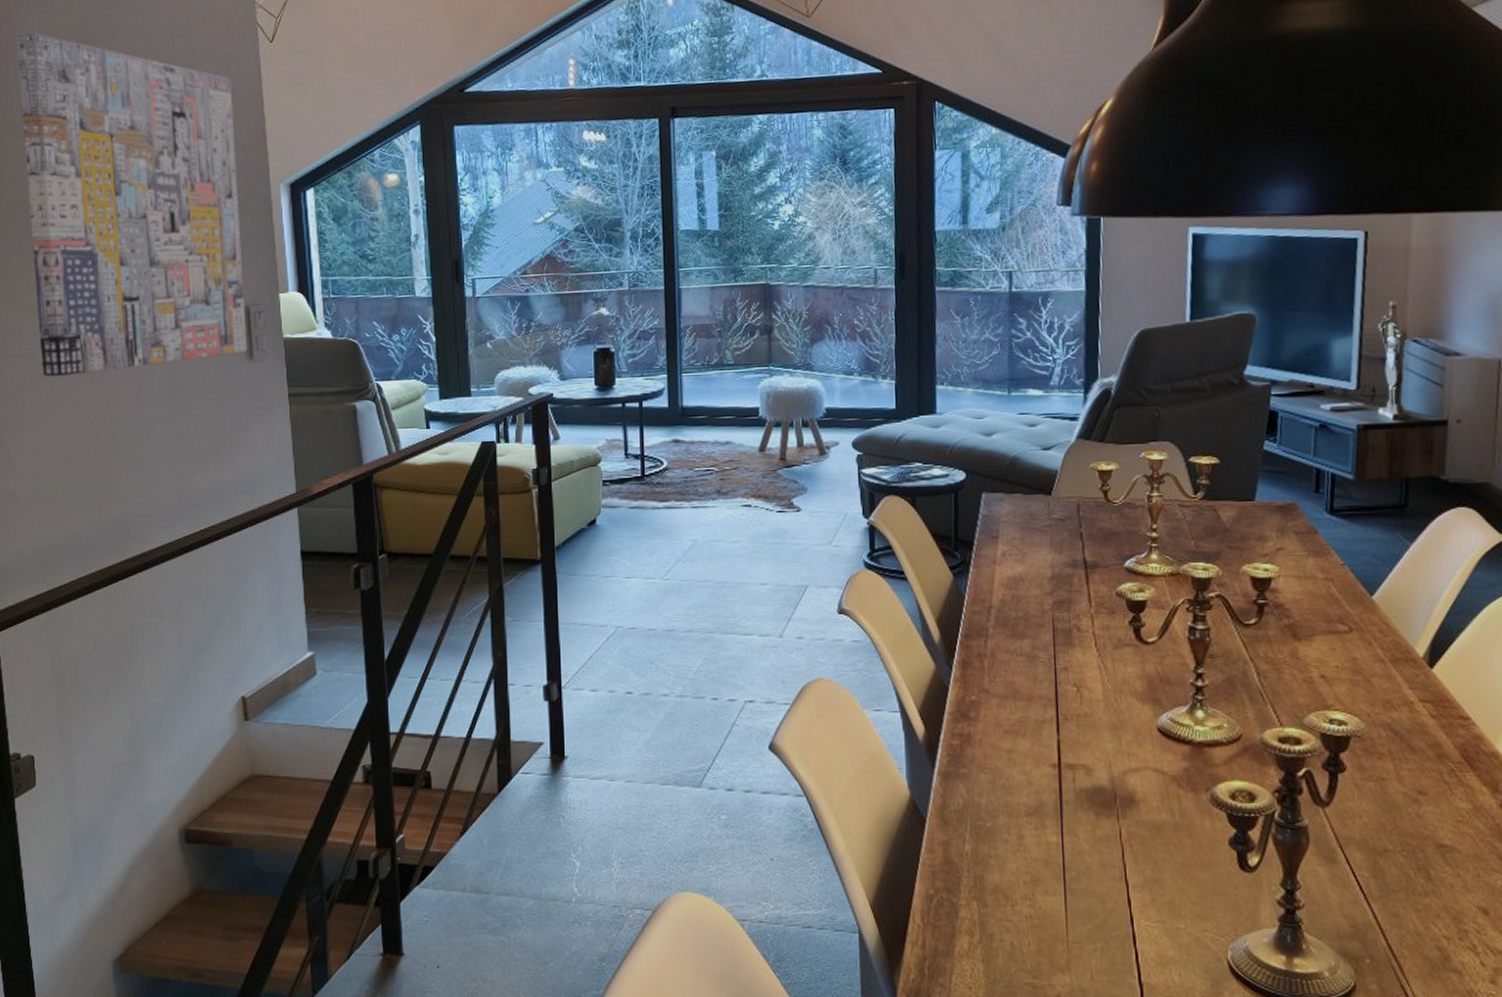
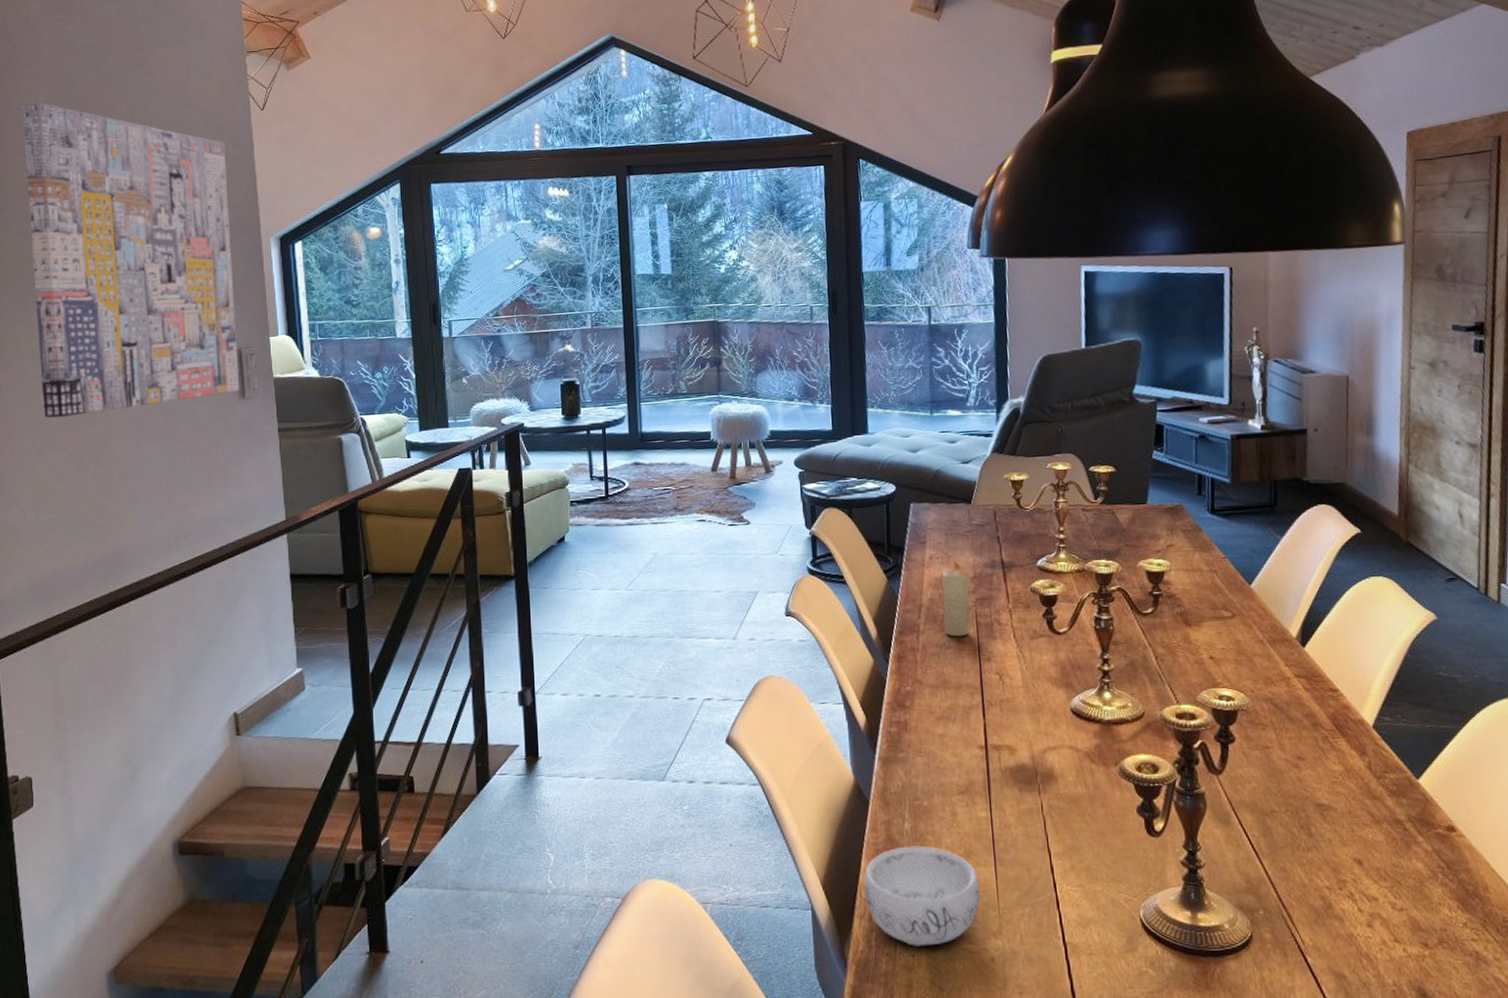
decorative bowl: none [917,870,1048,978] -> present [864,846,981,946]
candle: none [1014,558,1045,643] -> present [941,560,969,637]

